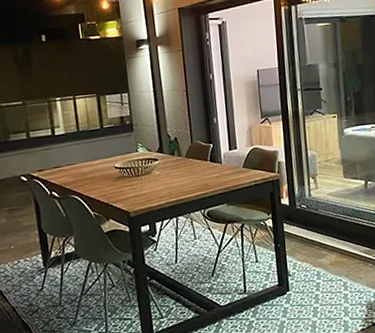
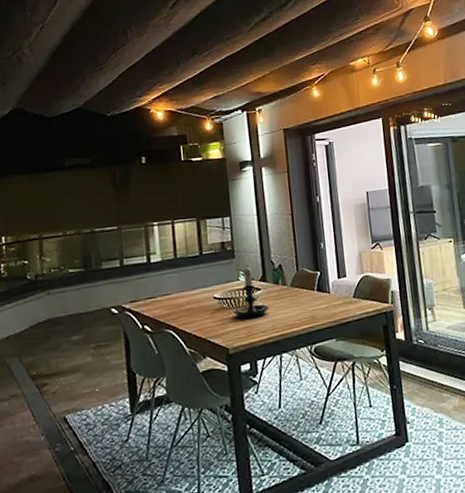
candle holder: none [132,138,166,186] -> present [232,265,269,318]

